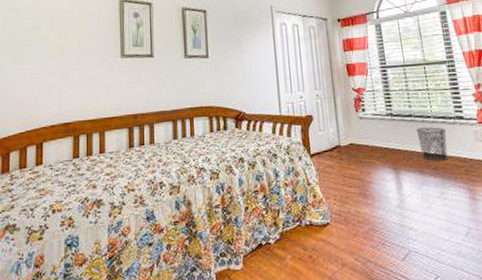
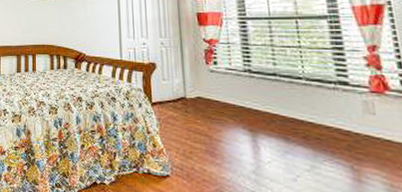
waste bin: present [416,127,448,161] -> none [281,89,324,130]

